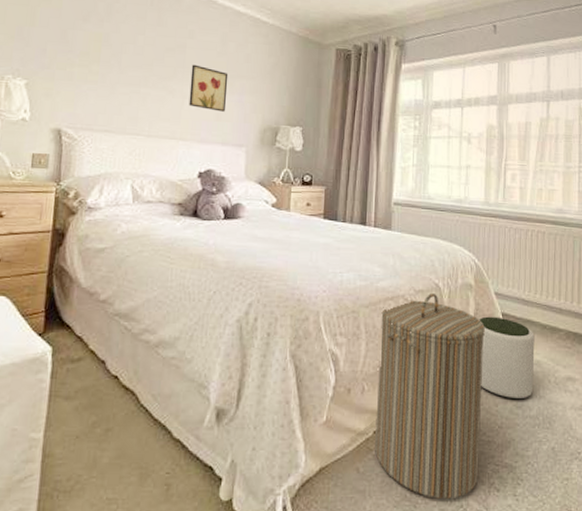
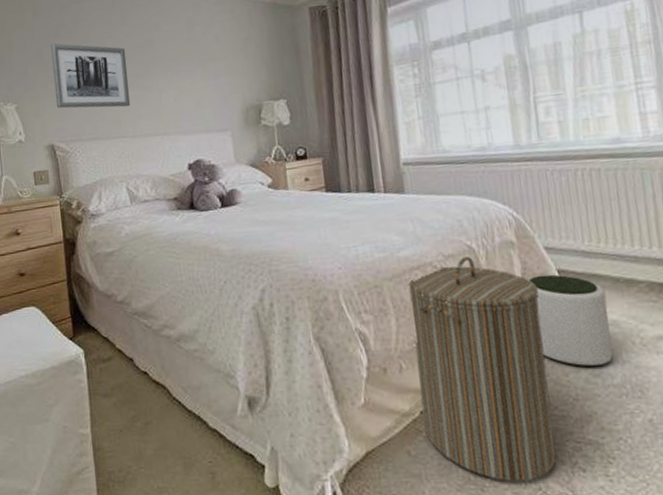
wall art: none [71,27,156,106] -> present [51,43,131,109]
wall art: present [189,64,229,112] -> none [162,56,203,100]

